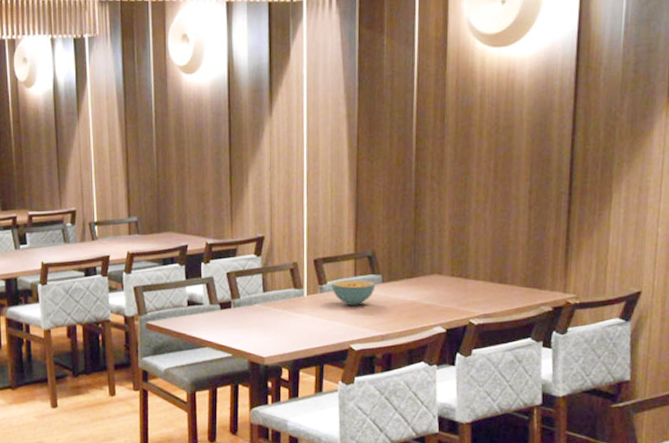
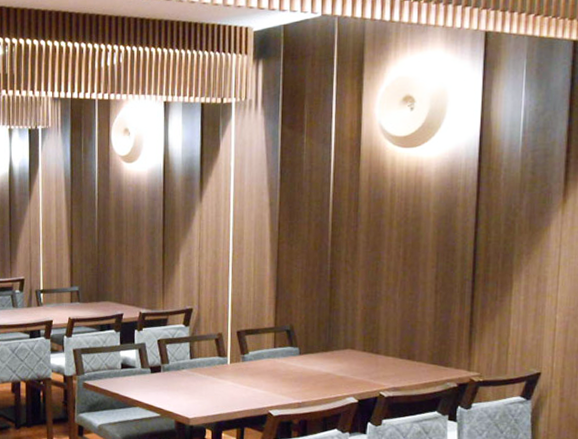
cereal bowl: present [331,279,376,305] -> none [253,350,293,374]

